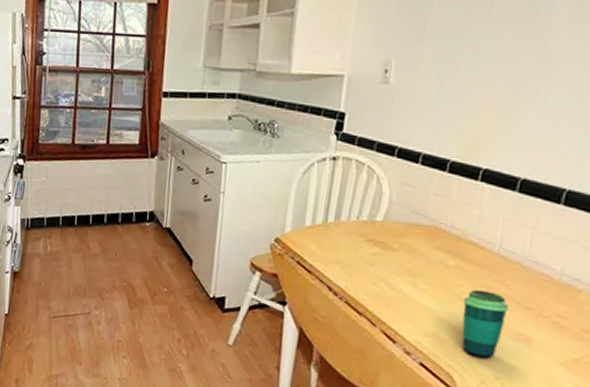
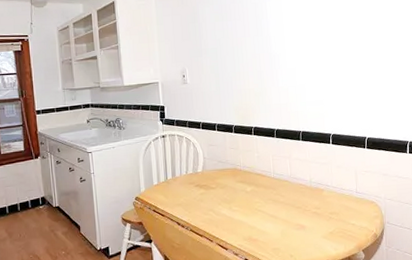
cup: present [461,289,509,359] -> none [261,202,288,246]

